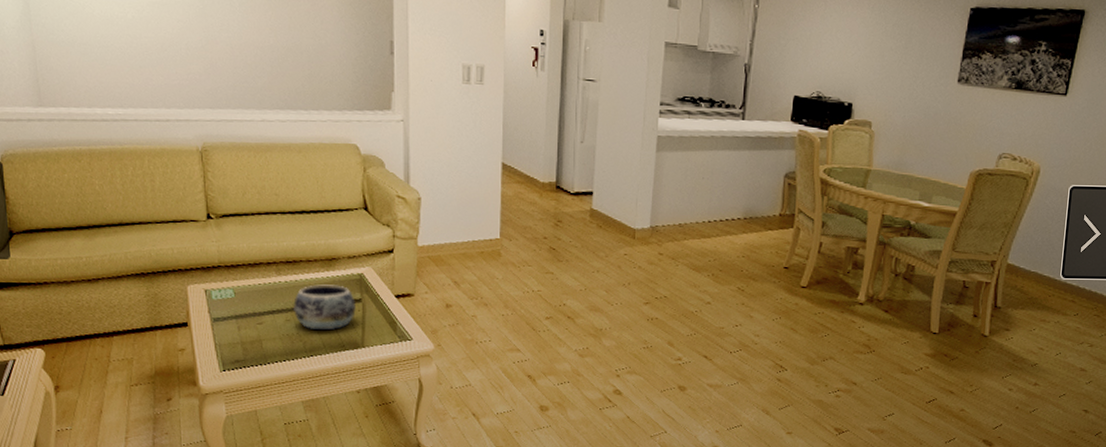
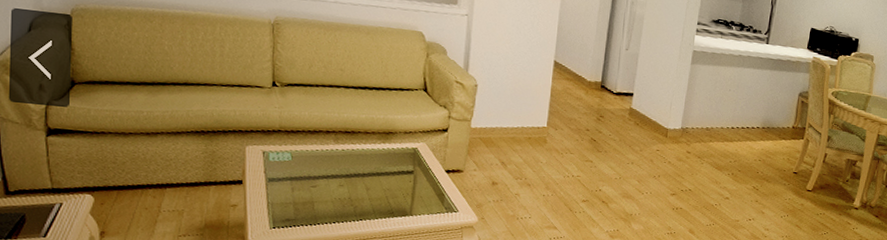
decorative bowl: present [293,284,356,331] -> none [348,155,408,198]

